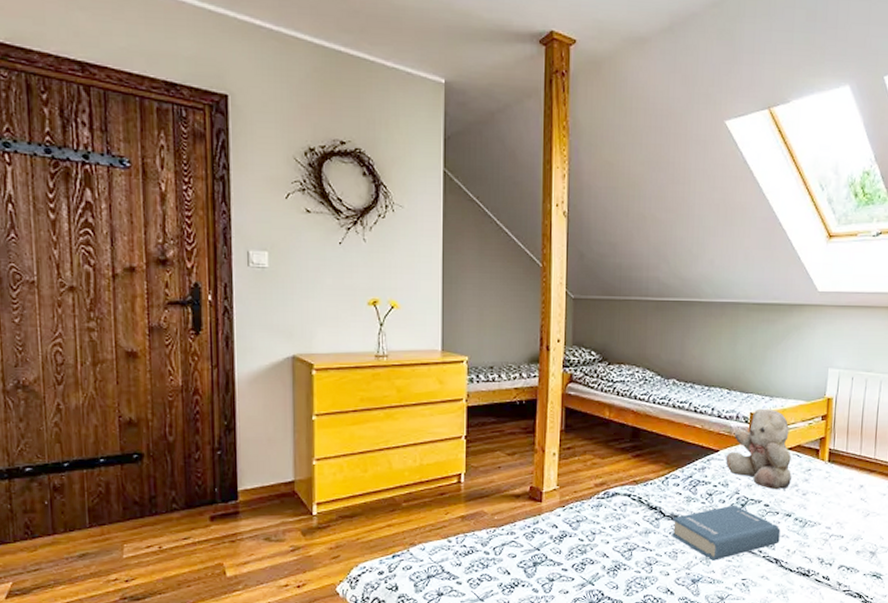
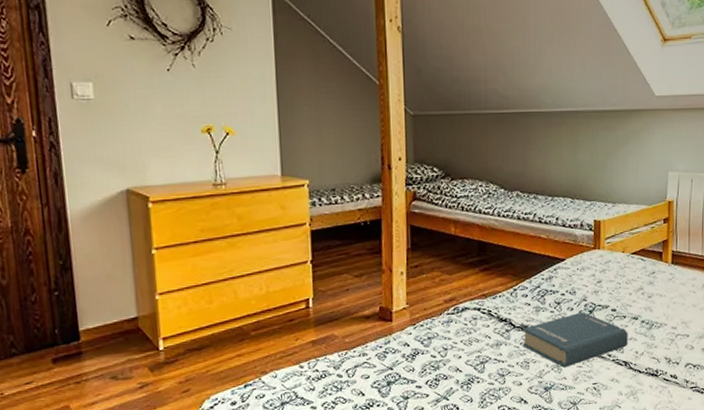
teddy bear: present [726,408,792,490] -> none [572,215,637,295]

